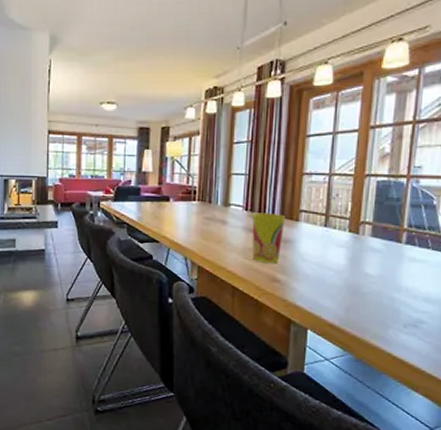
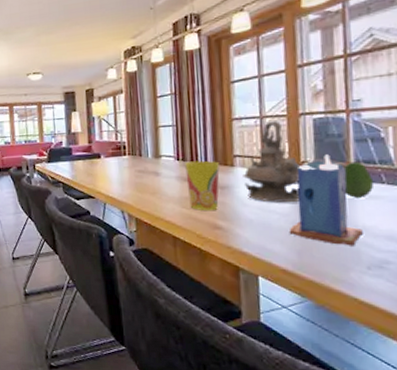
teapot: none [306,179,360,260] -> present [243,121,301,202]
candle: none [340,217,405,305] -> present [289,154,363,246]
fruit: none [395,226,421,261] -> present [343,161,374,198]

